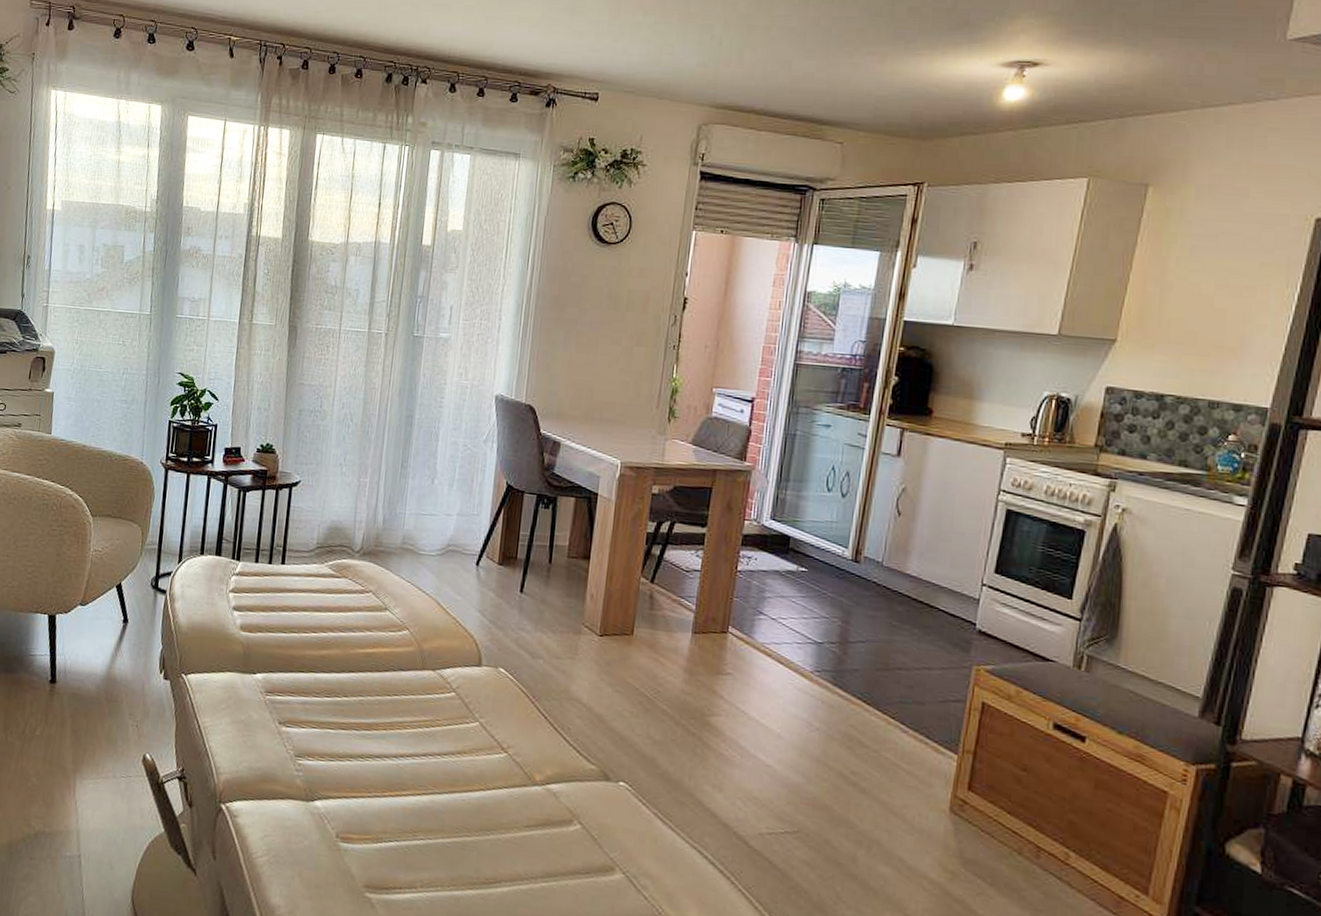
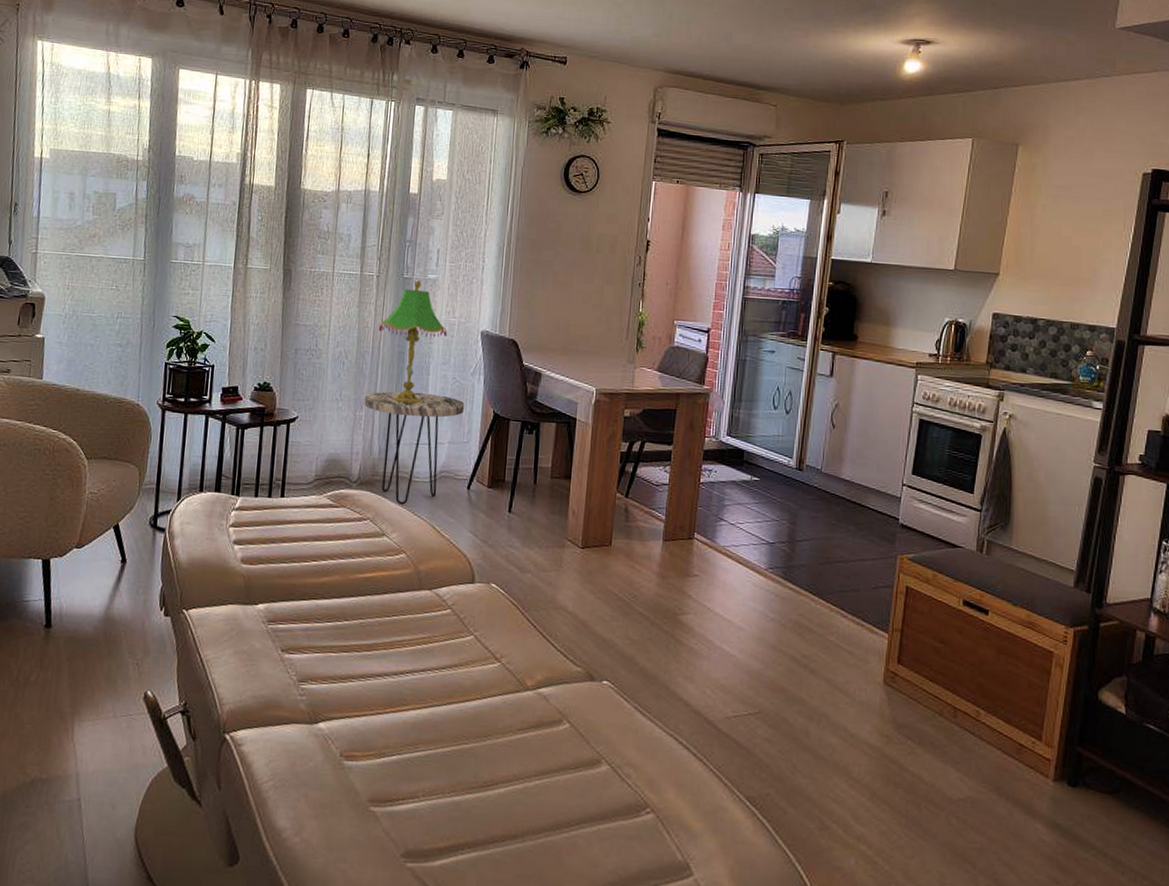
side table: none [369,457,476,579] -> present [364,391,465,505]
table lamp: none [386,339,459,472] -> present [378,280,447,404]

